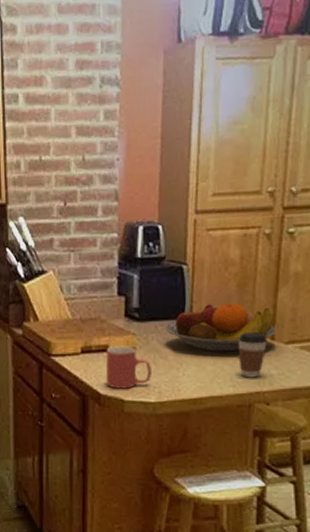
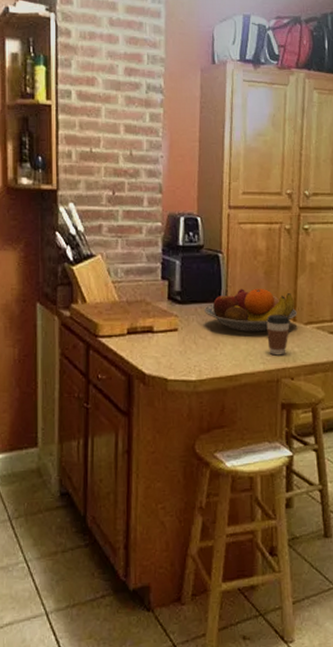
mug: present [105,346,151,389] -> none [150,327,192,368]

